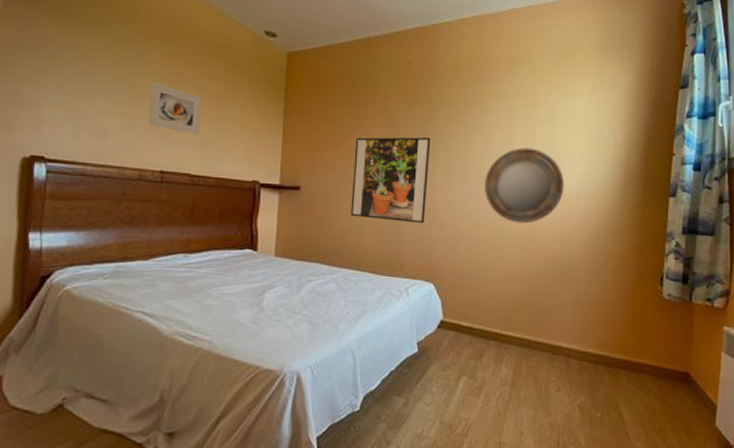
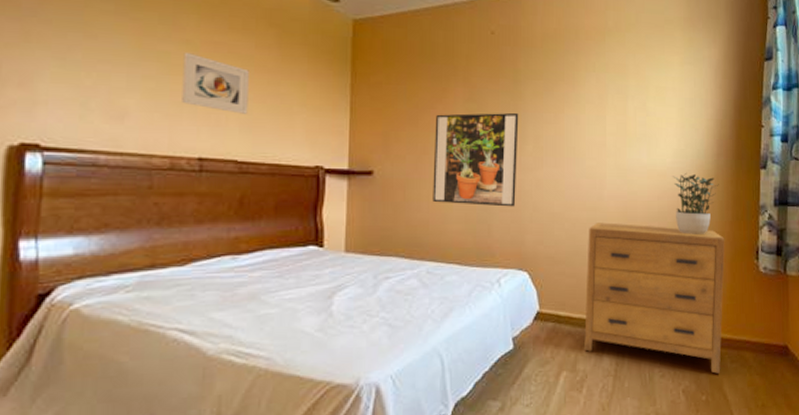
home mirror: present [484,147,565,224] -> none [578,122,659,202]
dresser: none [484,242,628,393] -> present [584,222,725,374]
potted plant: none [578,197,625,259] -> present [673,172,719,236]

